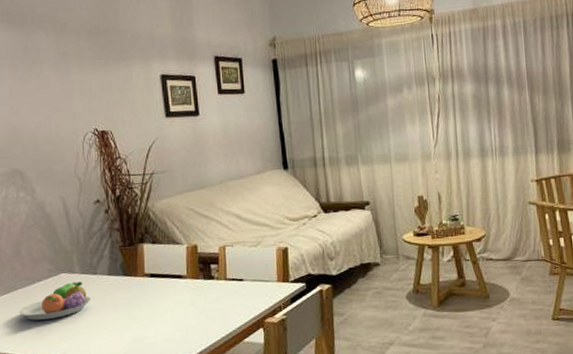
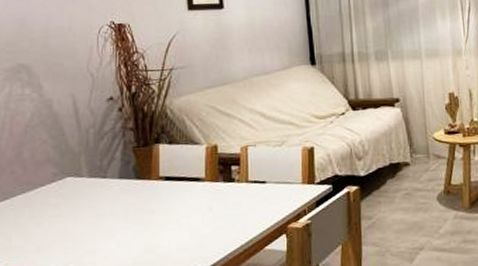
fruit bowl: present [18,281,91,320] -> none [16,186,98,230]

